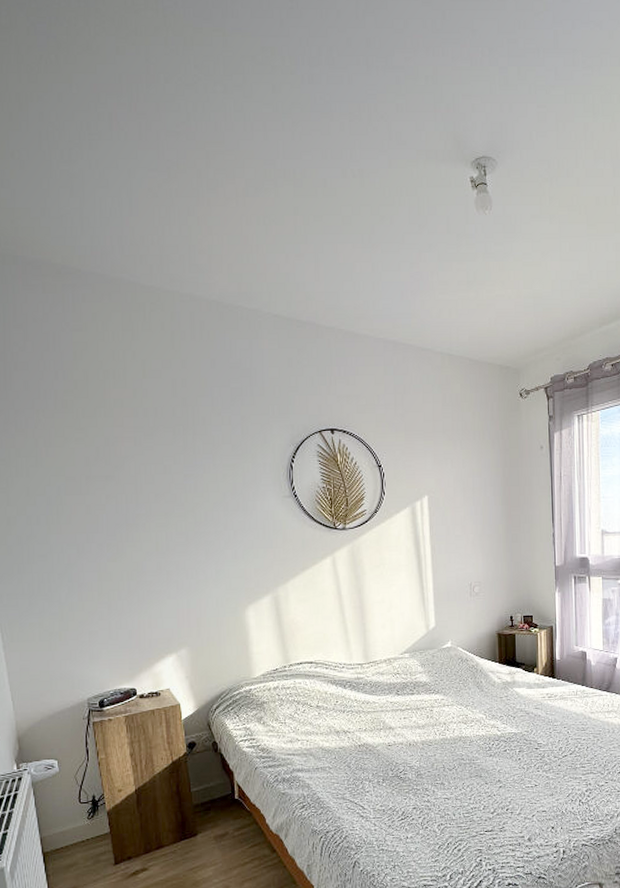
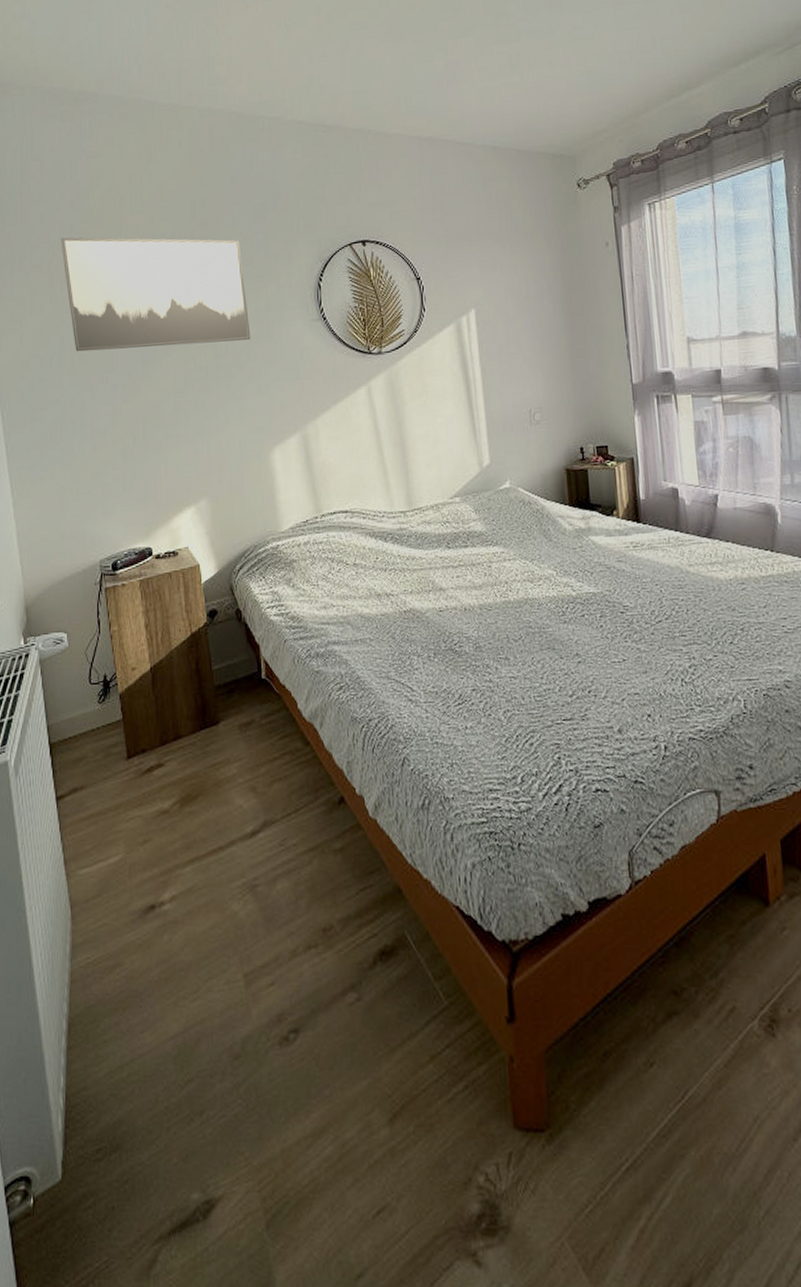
wall art: none [45,404,228,513] -> present [61,237,251,352]

